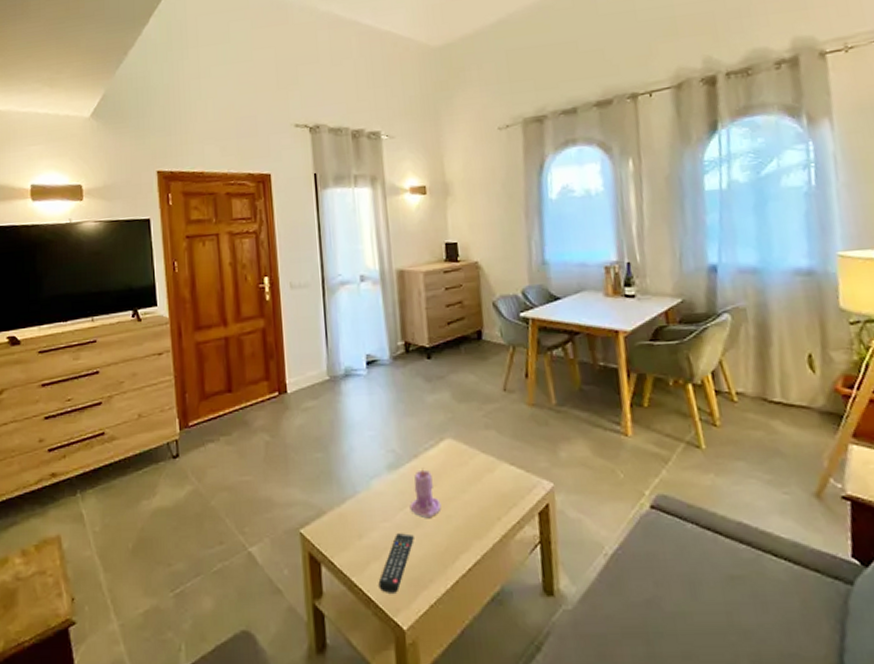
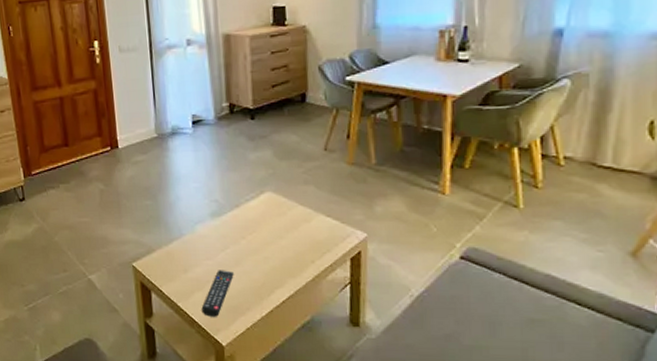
candle: present [409,467,441,519] -> none [230,216,260,259]

